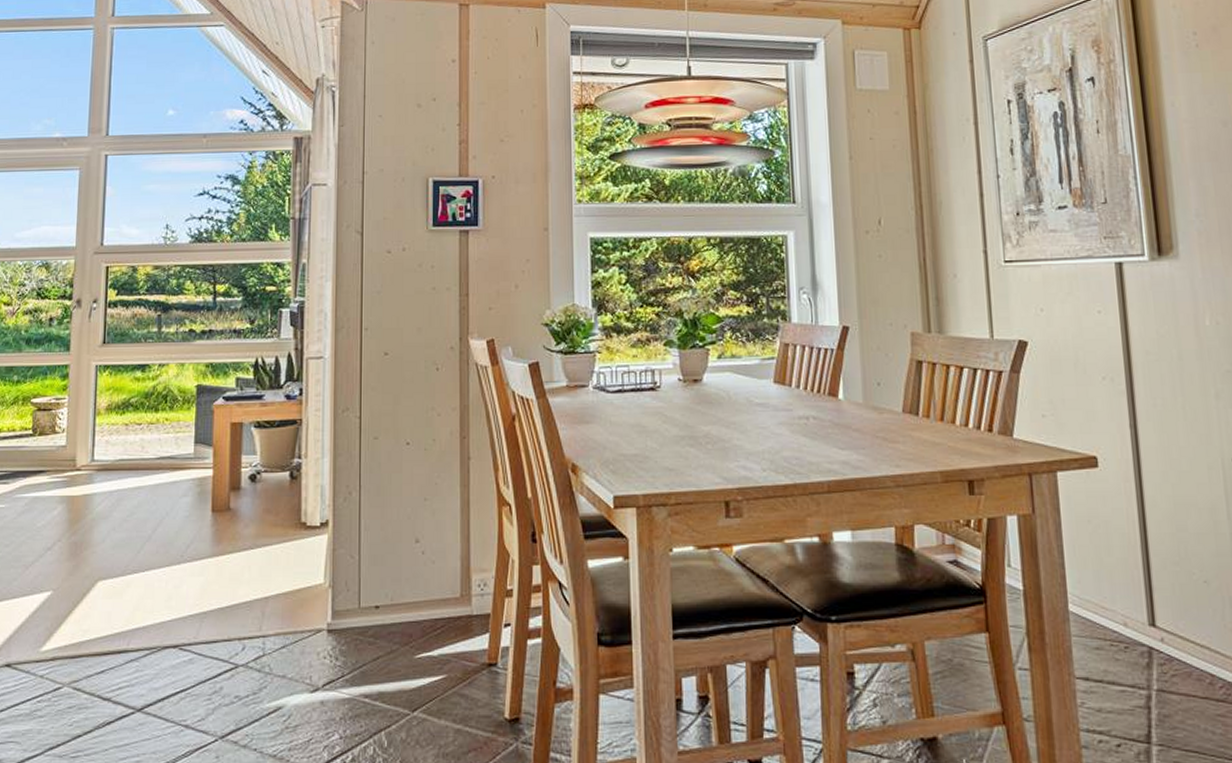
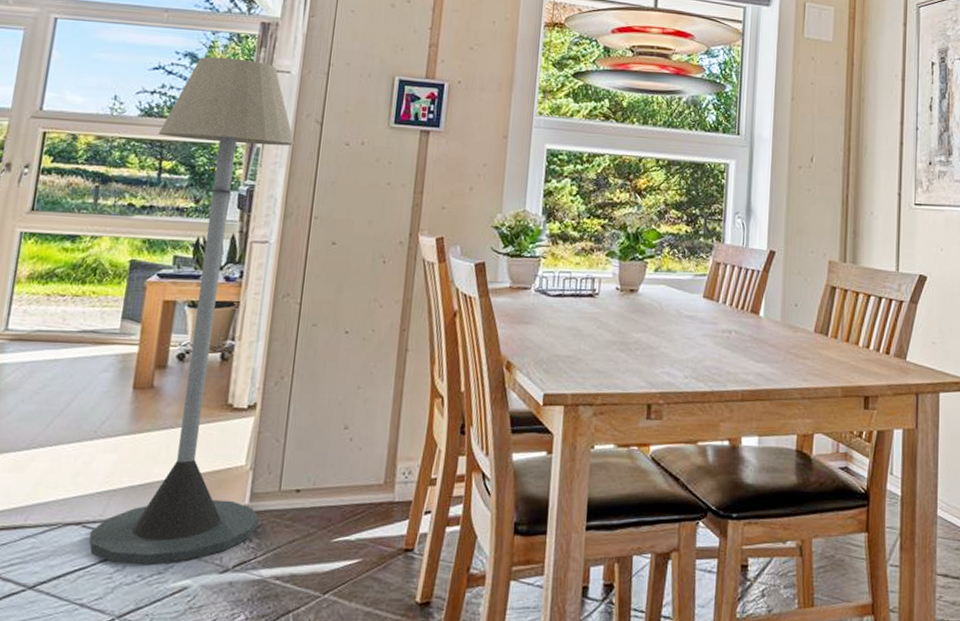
floor lamp: none [186,176,342,685] -> present [88,56,295,564]

